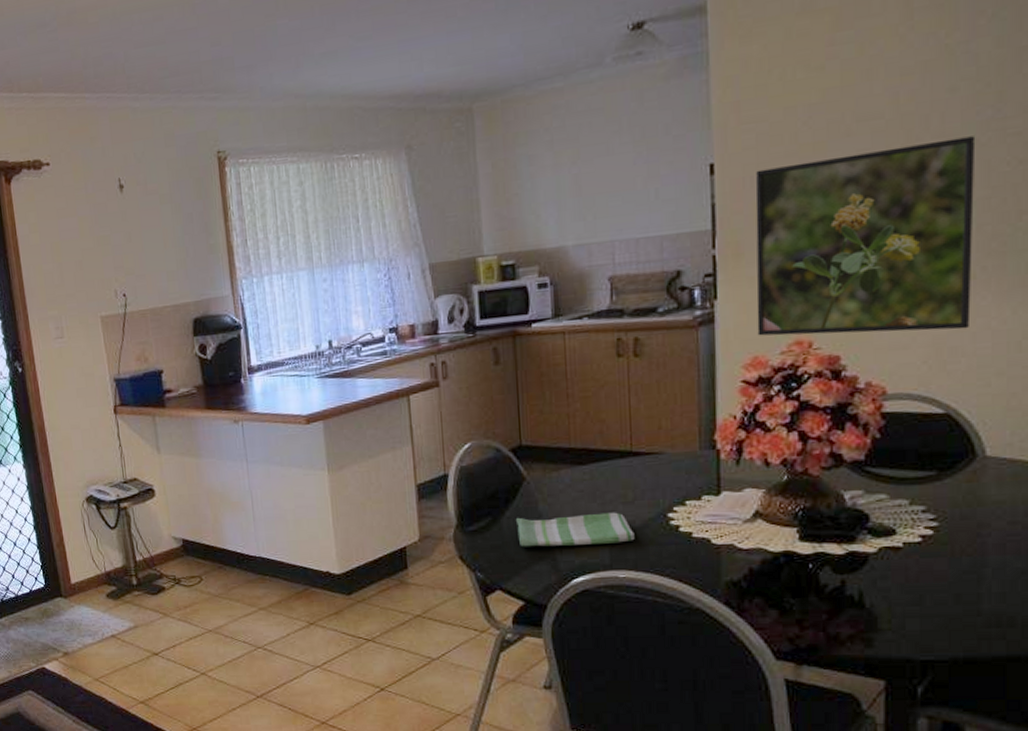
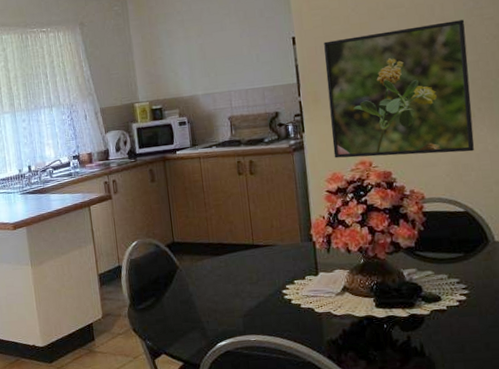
dish towel: present [515,512,635,547] -> none [173,290,260,320]

